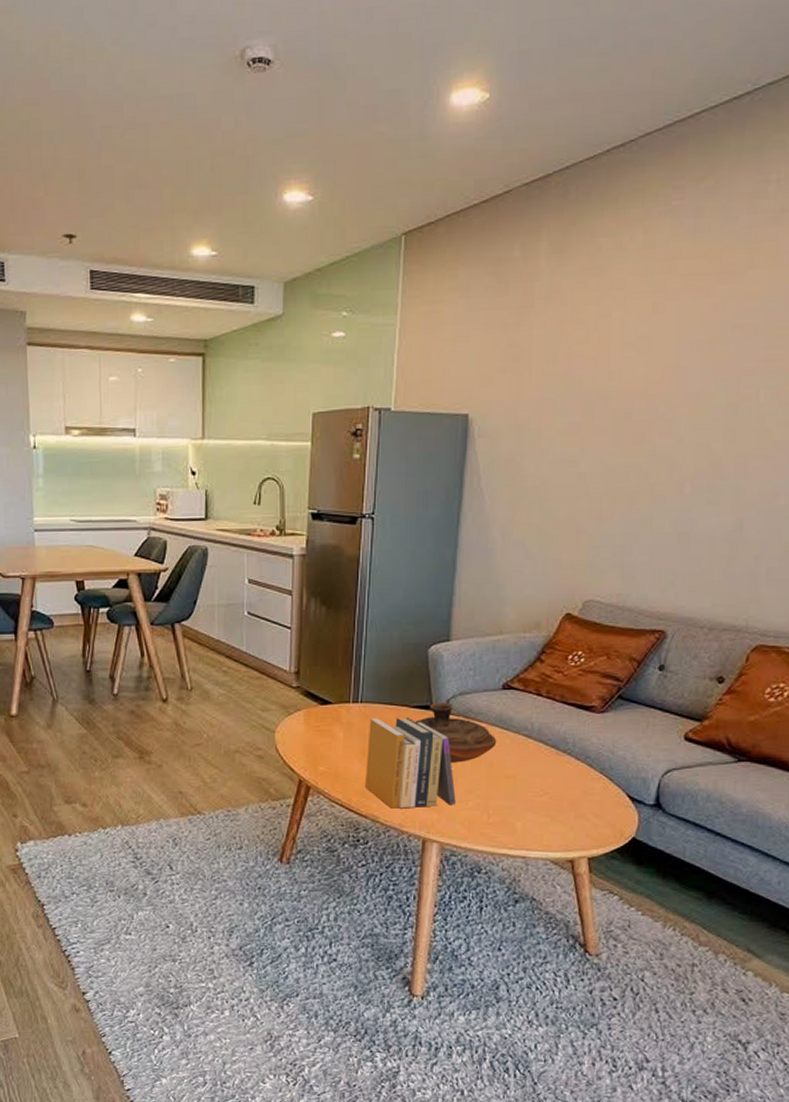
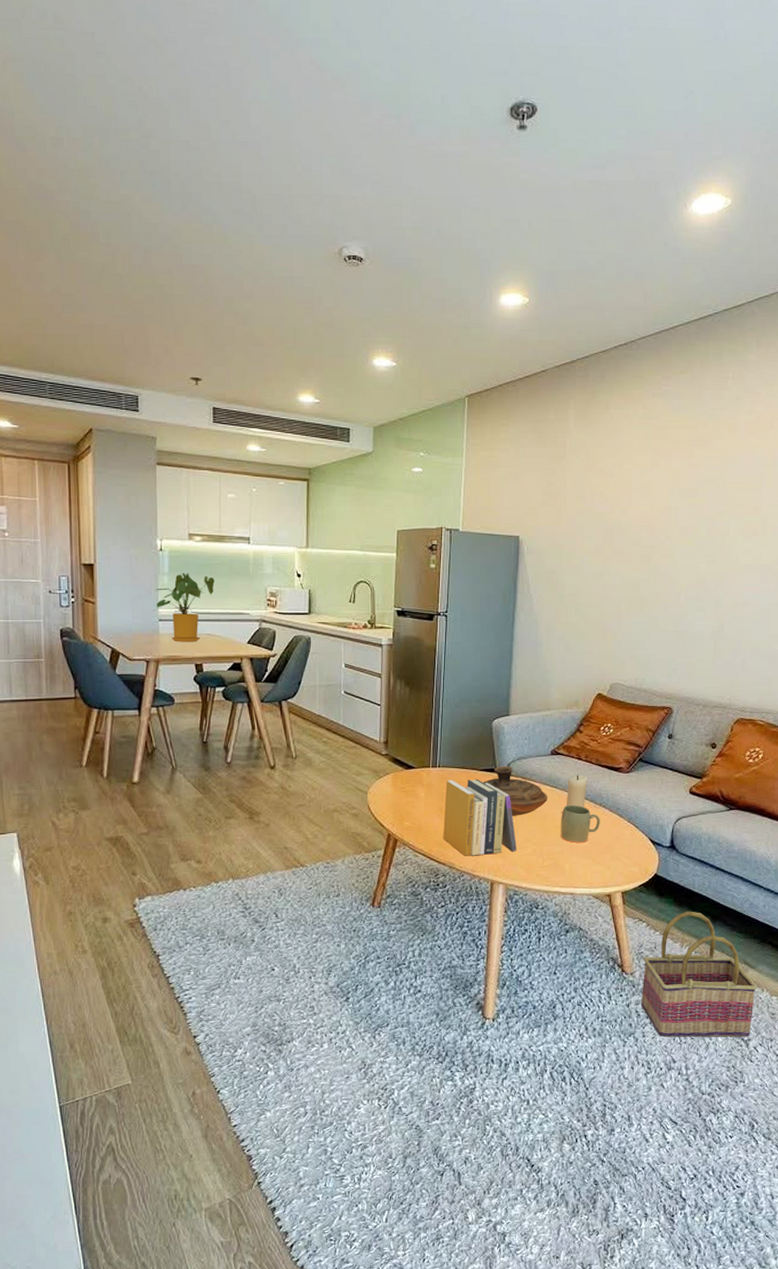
house plant: none [29,474,96,556] -> present [155,573,215,642]
mug: none [512,751,563,797] -> present [561,805,600,843]
candle: none [513,714,549,760] -> present [561,774,588,813]
basket: none [608,884,763,1040] -> present [641,911,757,1038]

